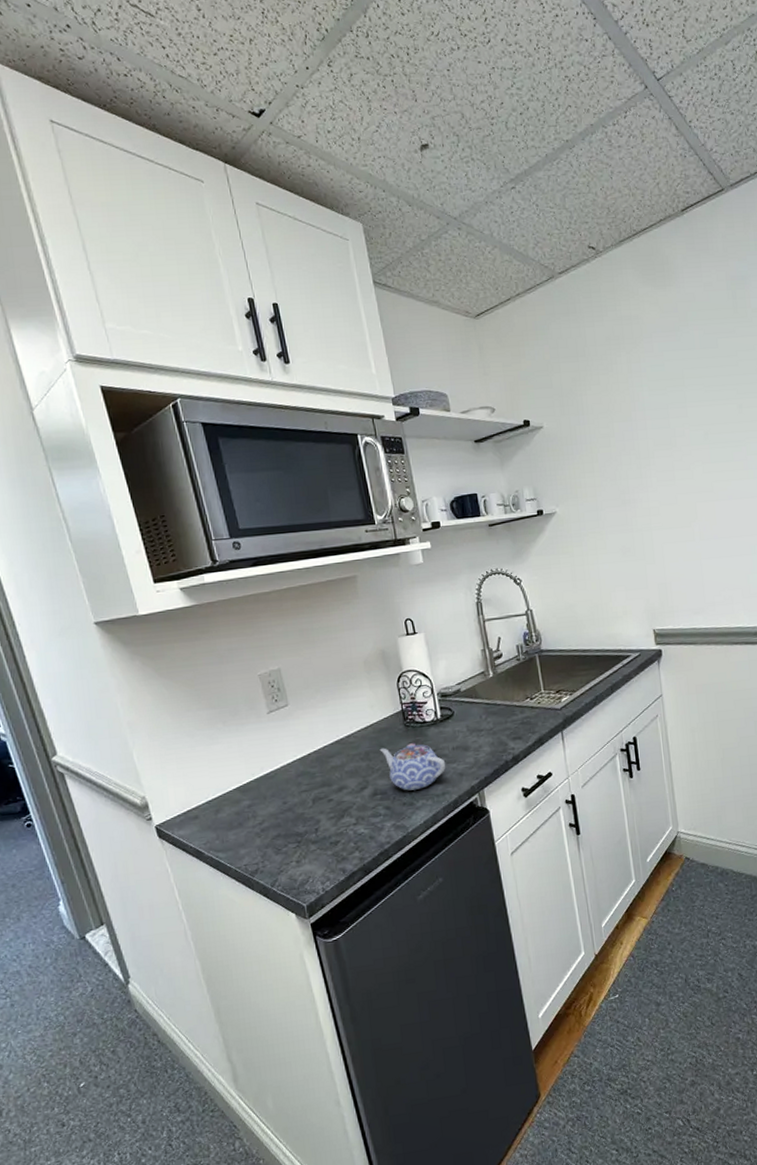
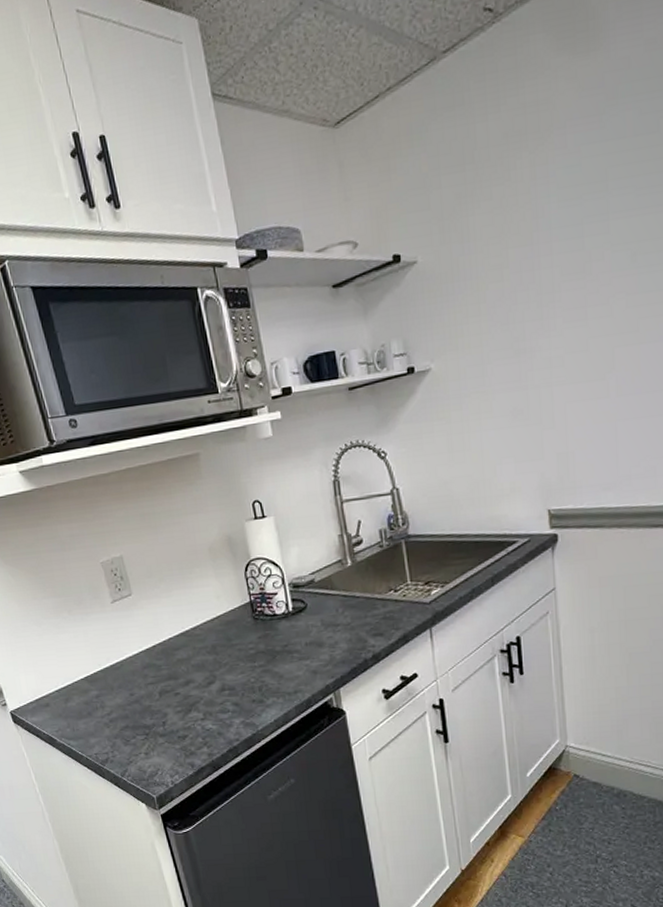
teapot: present [379,743,446,791] -> none [227,637,298,687]

